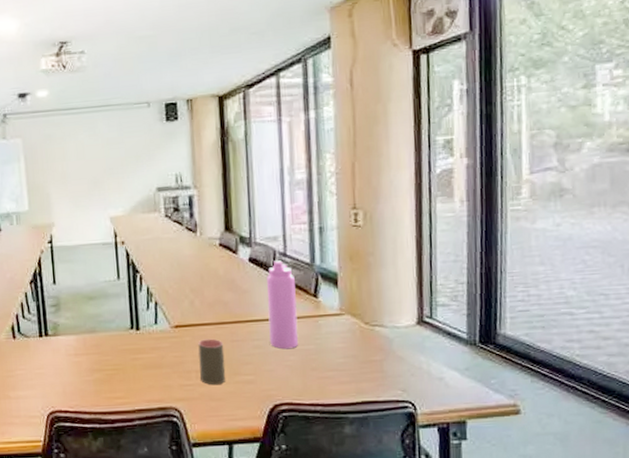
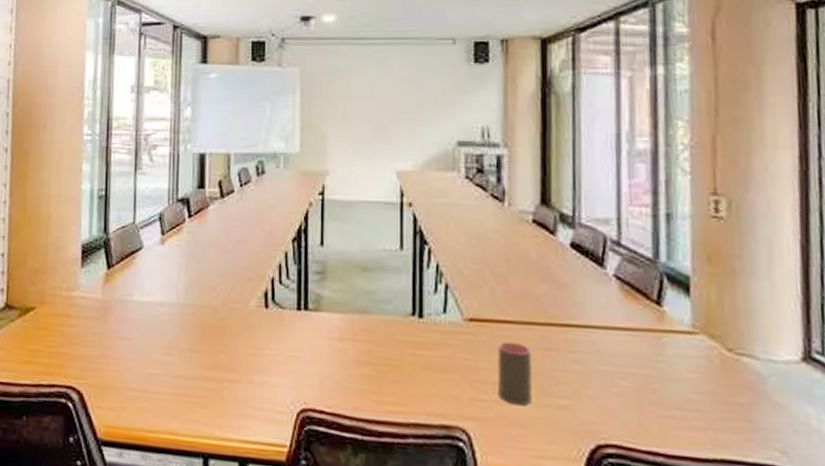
water bottle: present [266,260,299,350] -> none [592,250,634,371]

